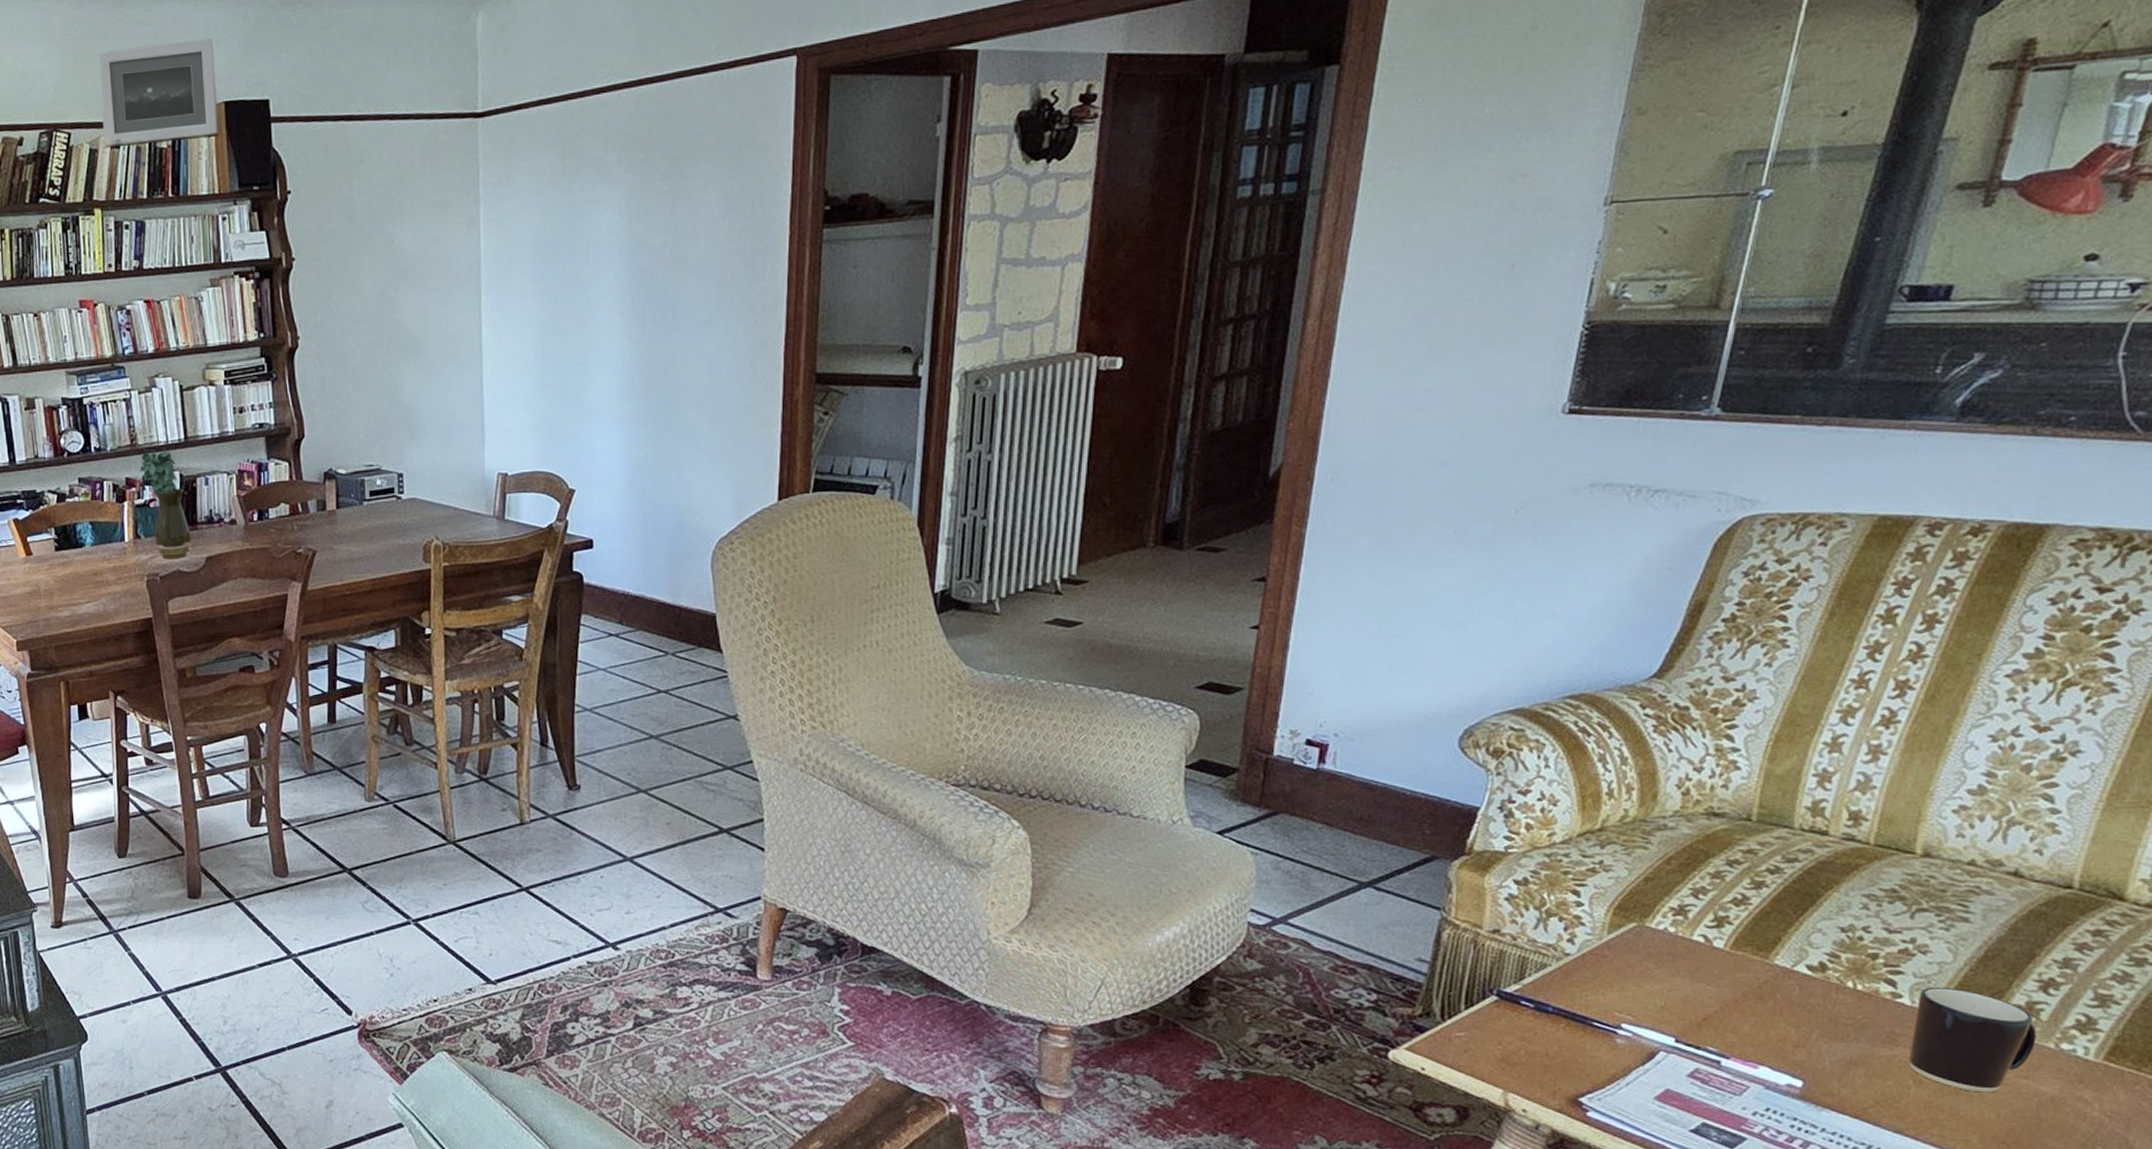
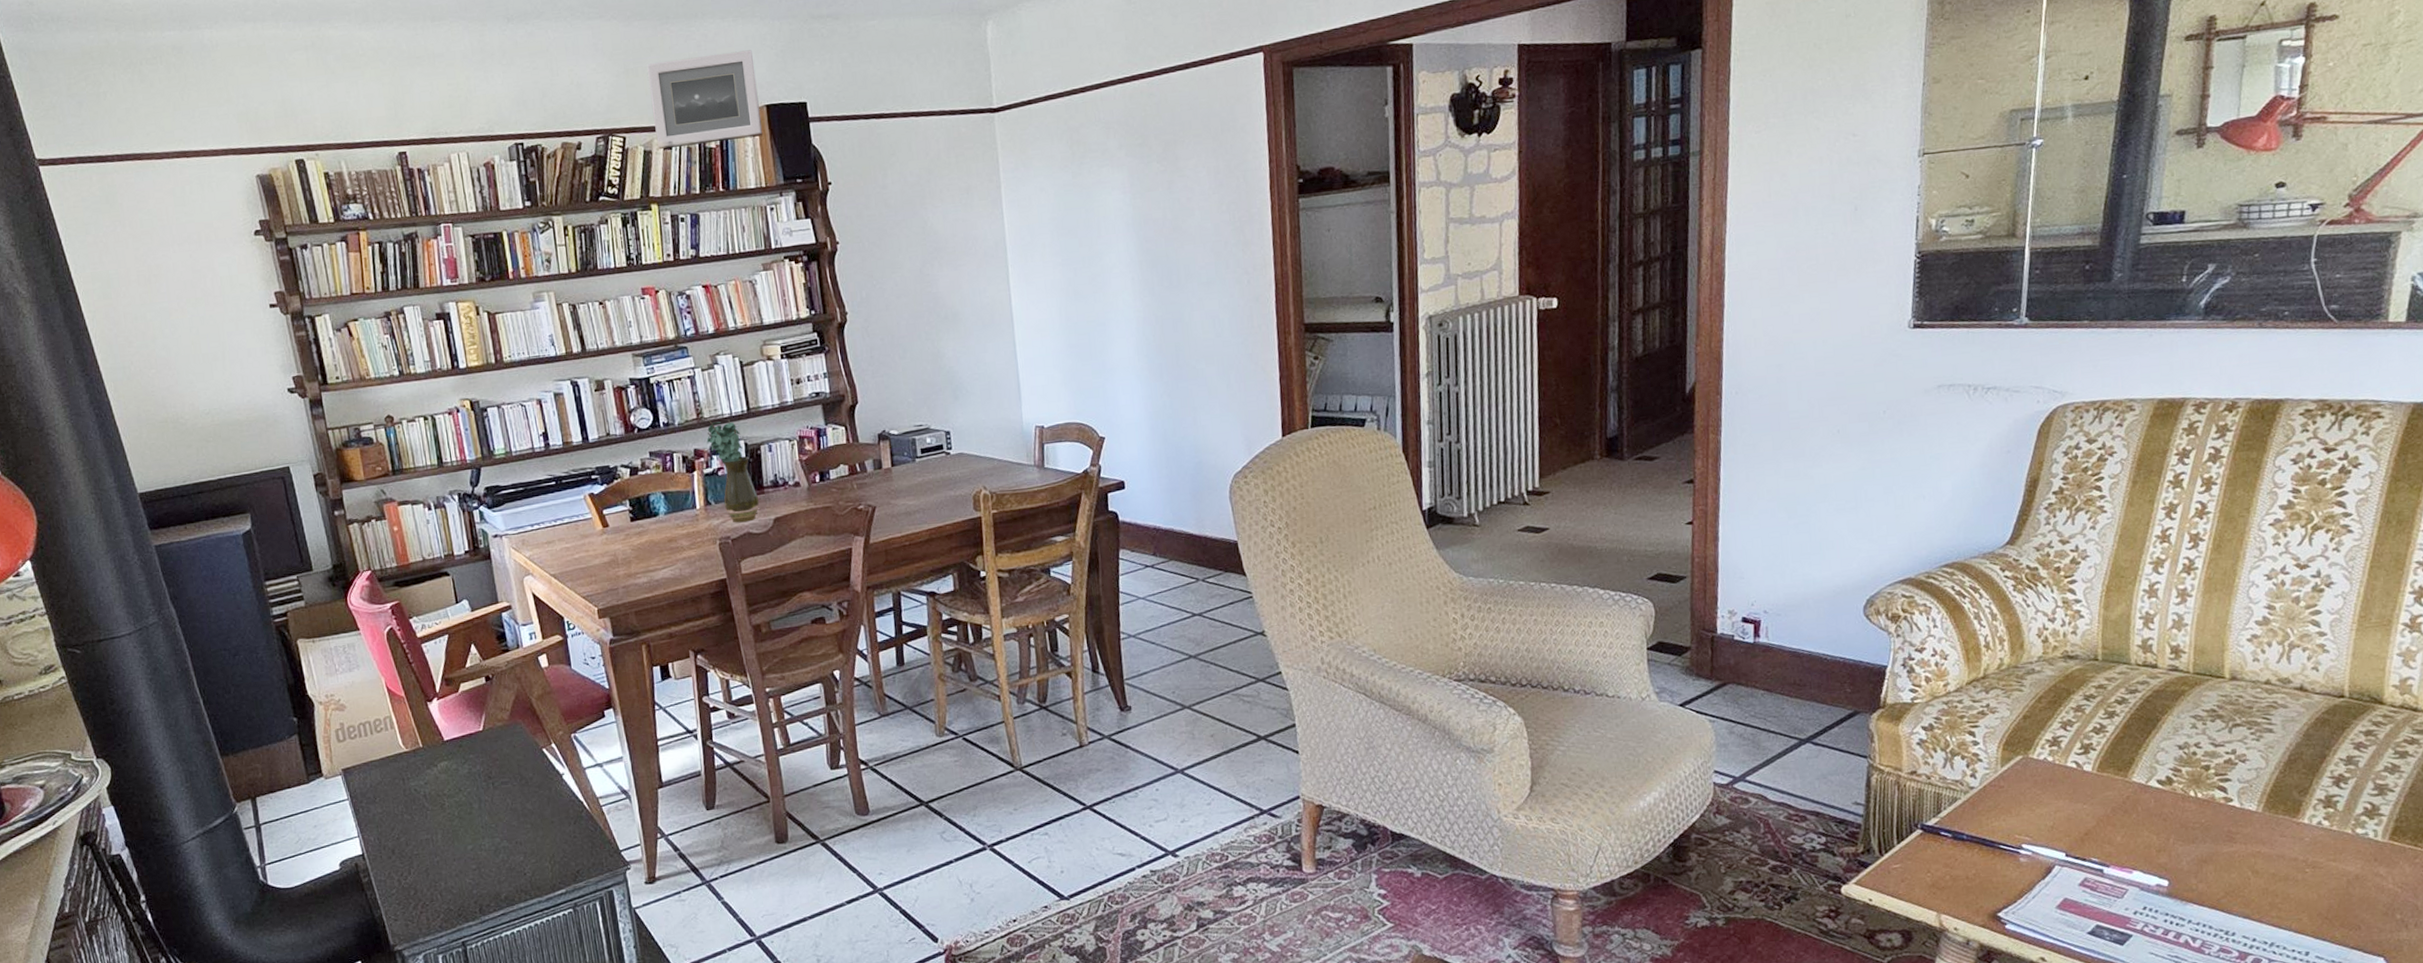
mug: present [1908,987,2037,1093] -> none [2245,789,2338,877]

